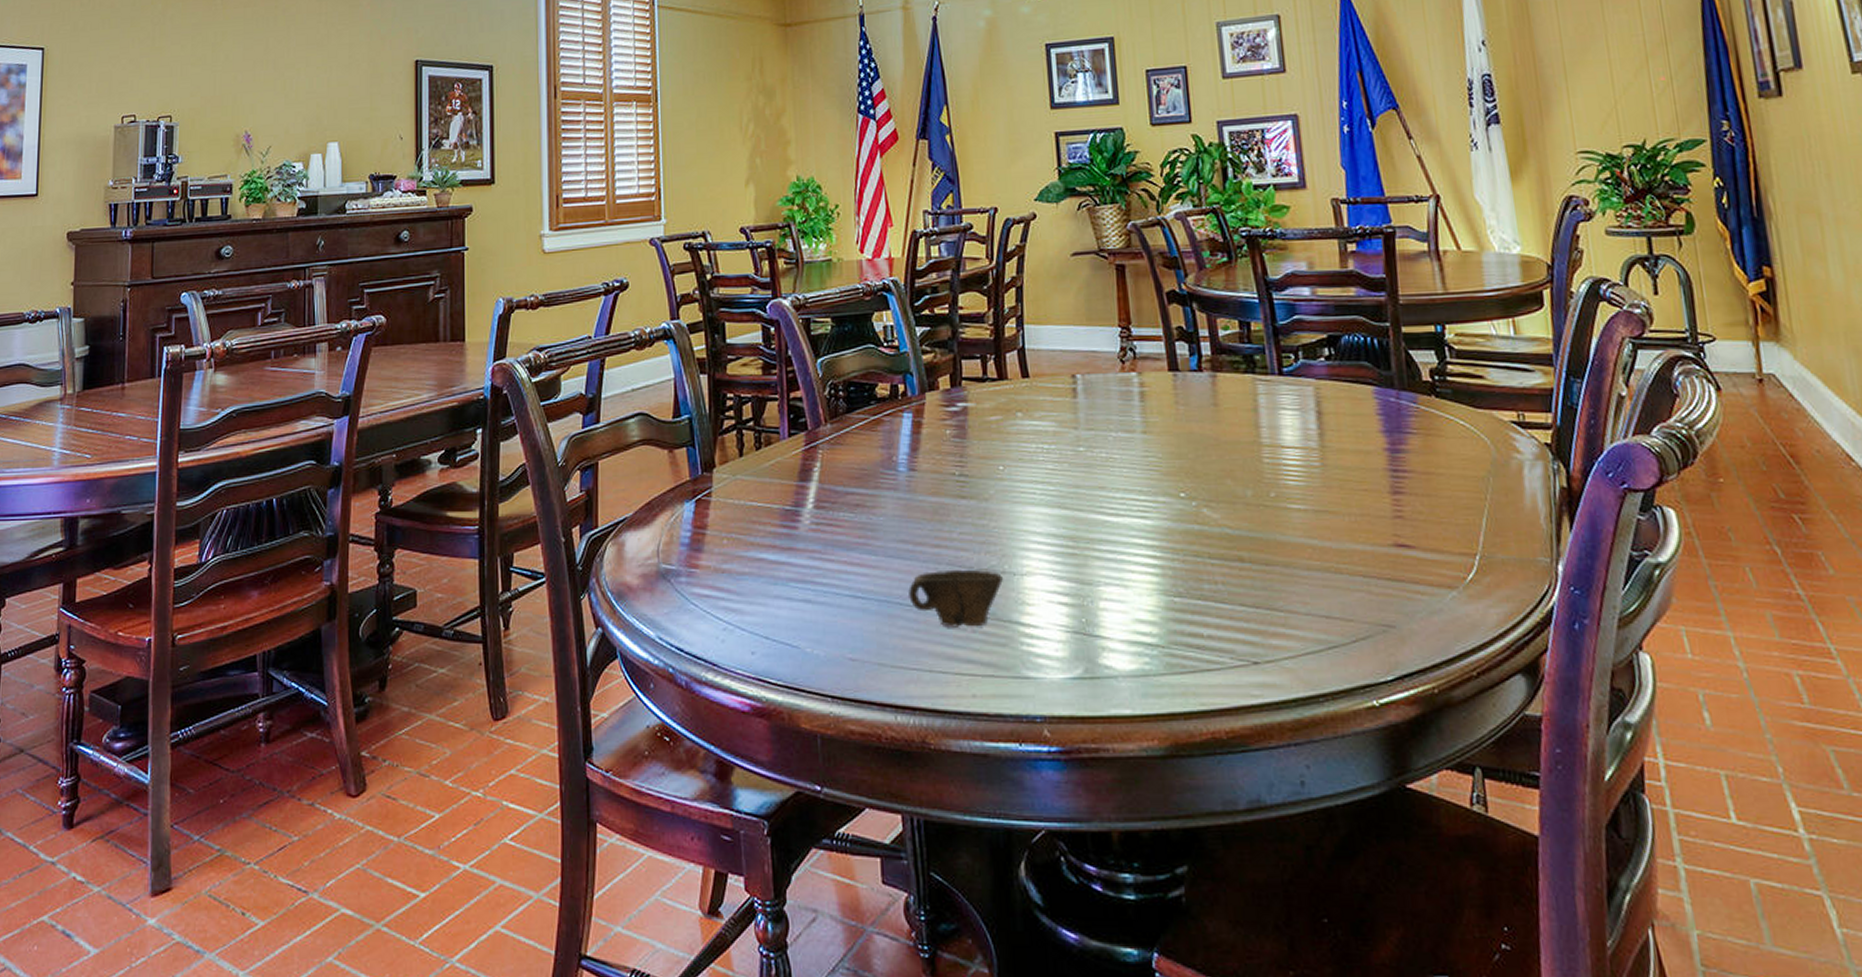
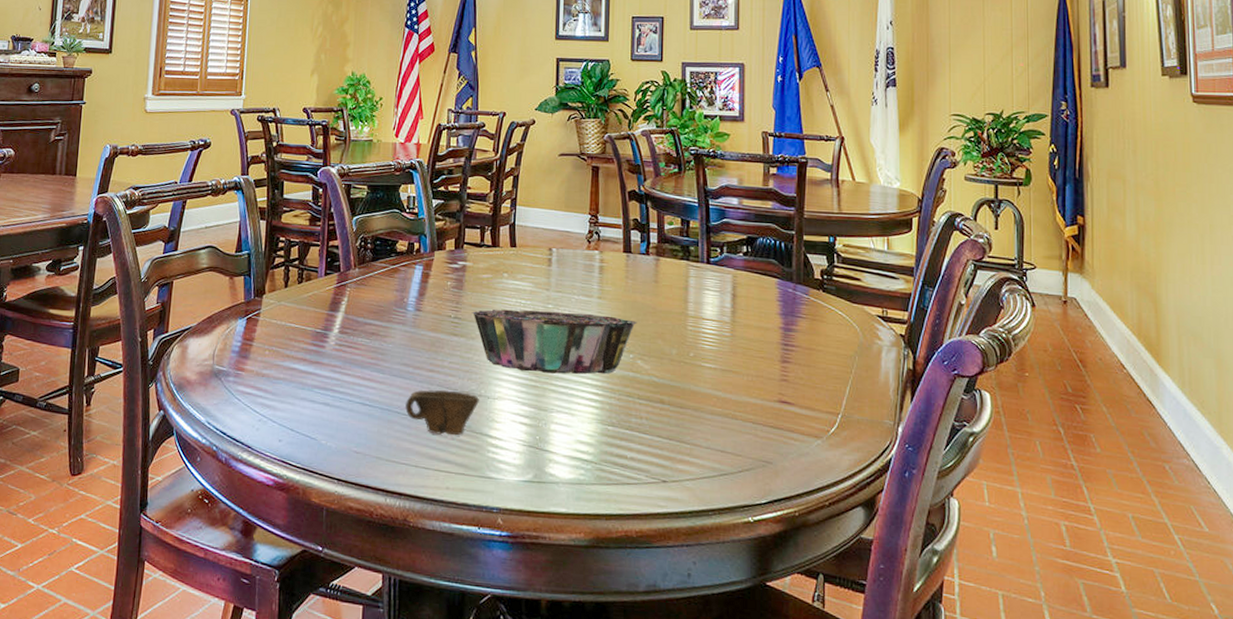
decorative bowl: none [981,454,1197,536] -> present [471,309,637,374]

